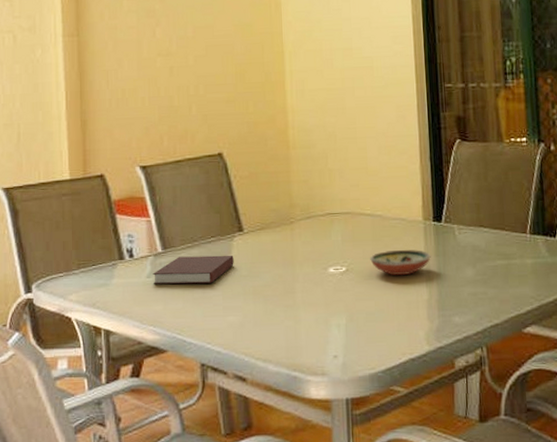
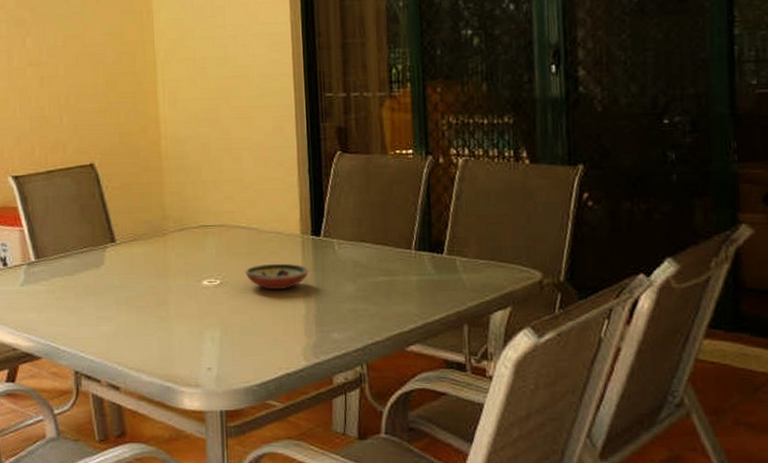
notebook: present [152,255,234,285] -> none [26,265,107,293]

